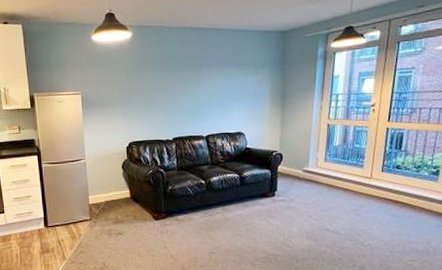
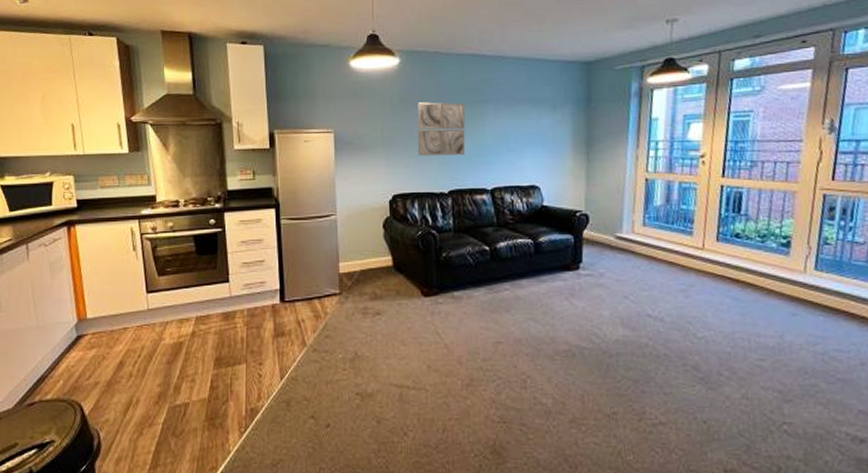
wall art: none [146,67,186,111] -> present [417,102,466,156]

